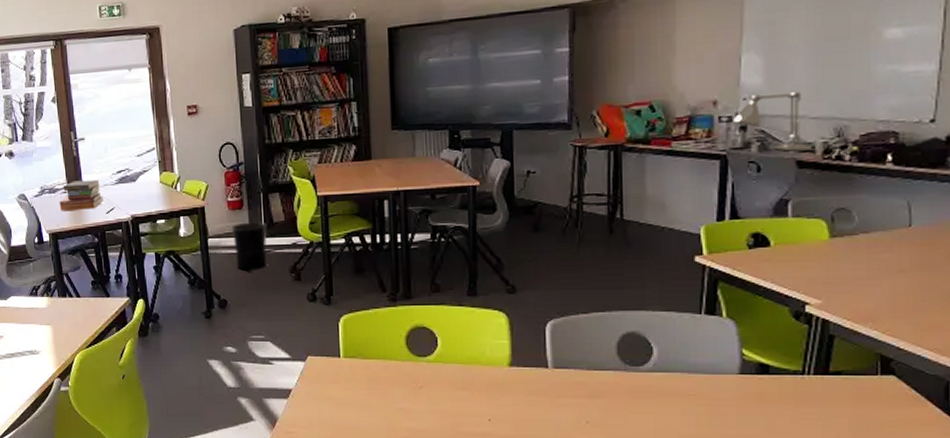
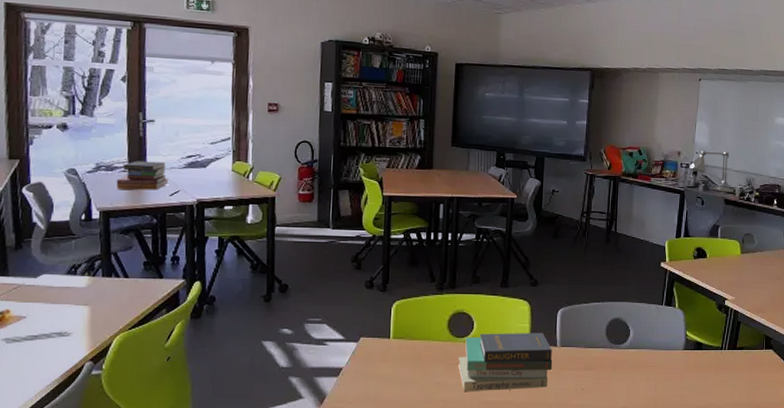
waste bin: present [231,222,267,271] -> none [300,214,334,258]
books: none [421,351,544,421] -> present [457,333,553,392]

